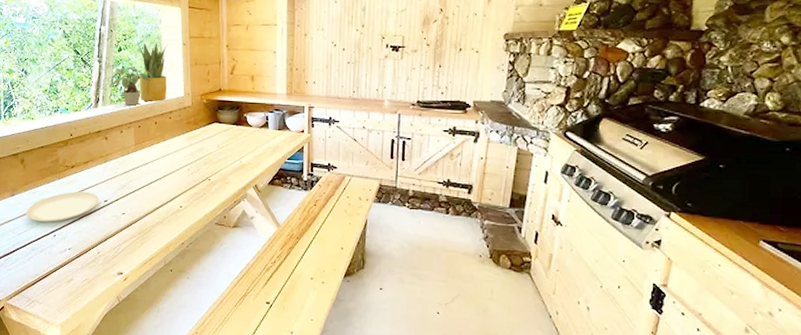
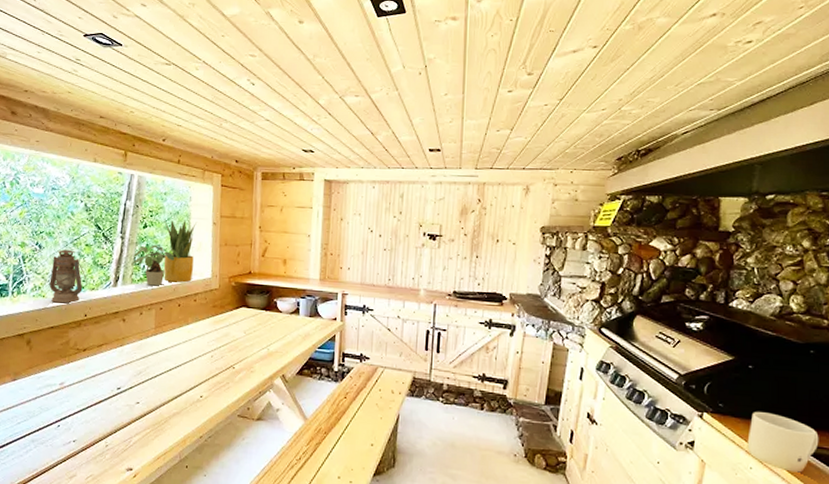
plate: present [26,191,100,222] -> none [28,377,112,411]
lantern: none [37,75,72,125] -> present [49,249,88,304]
mug: none [716,209,792,269] -> present [747,411,819,473]

